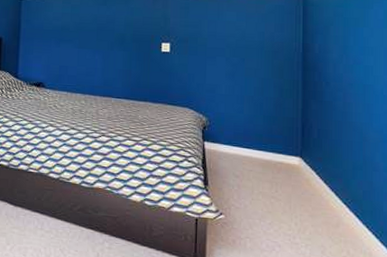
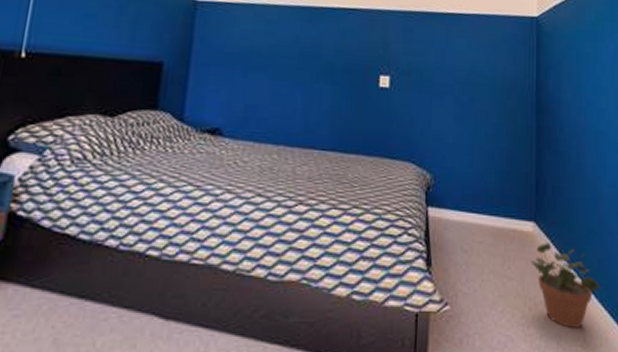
potted plant: none [297,174,368,243] -> present [531,242,603,328]

